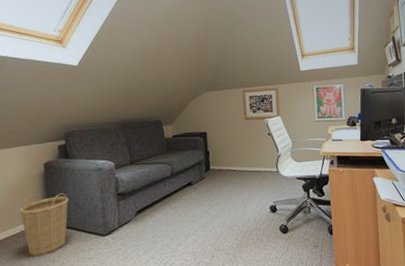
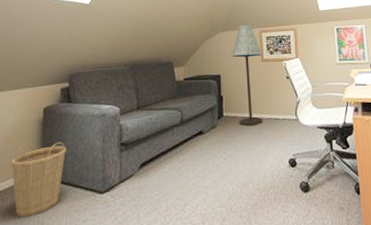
floor lamp: none [216,84,246,178] -> present [231,24,263,127]

